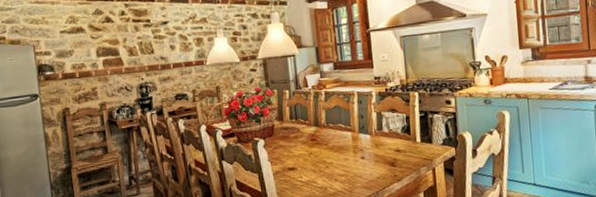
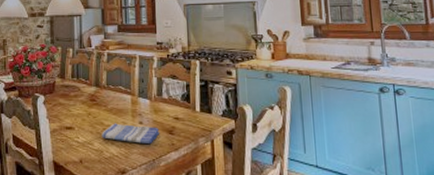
dish towel: none [324,160,383,178] -> present [102,123,160,143]

